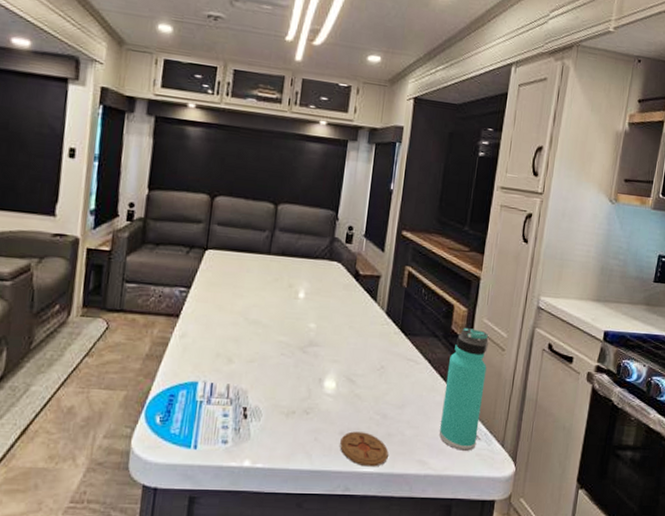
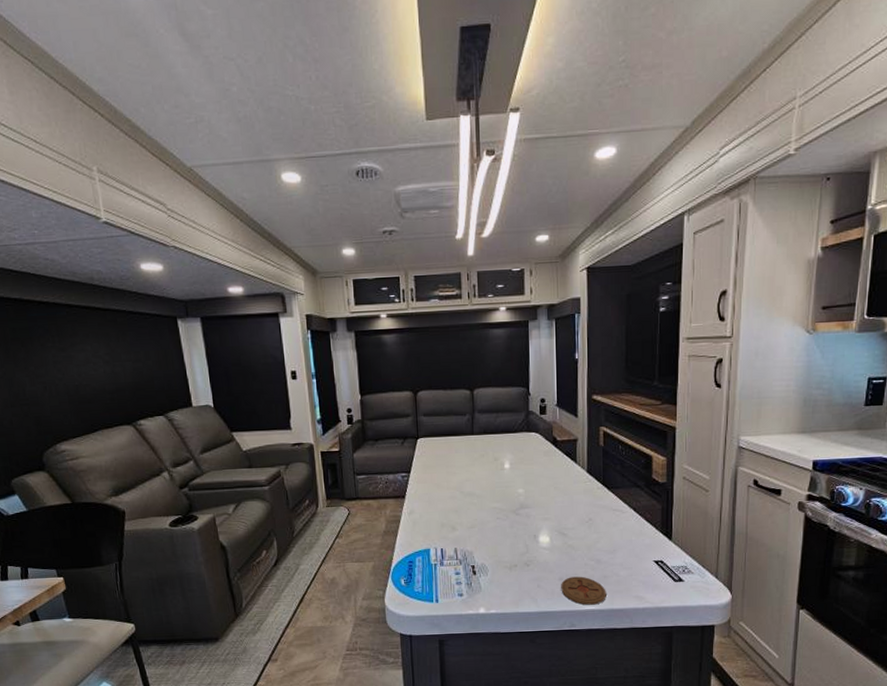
thermos bottle: present [439,327,489,451] -> none [652,474,692,585]

